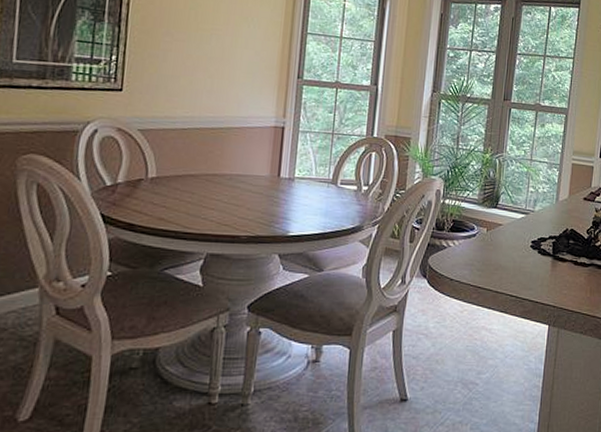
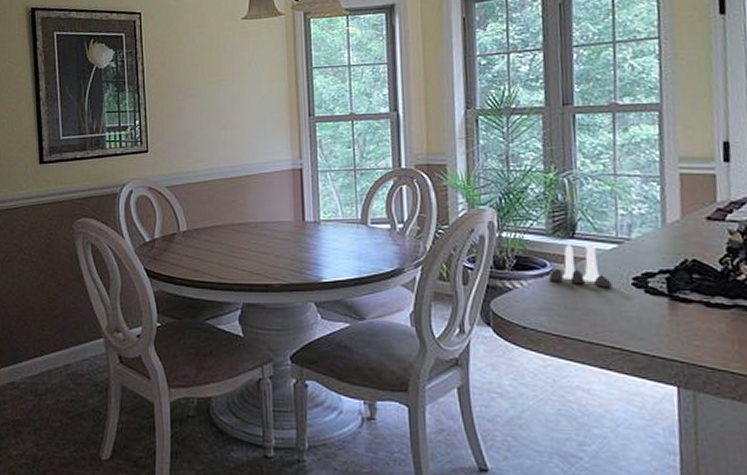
salt and pepper shaker set: none [475,212,517,248] -> present [549,244,612,286]

